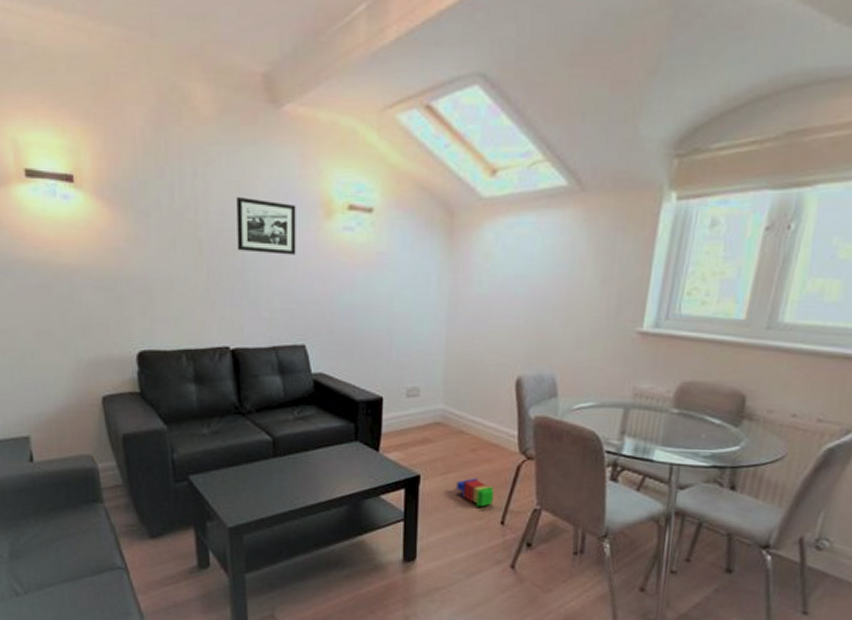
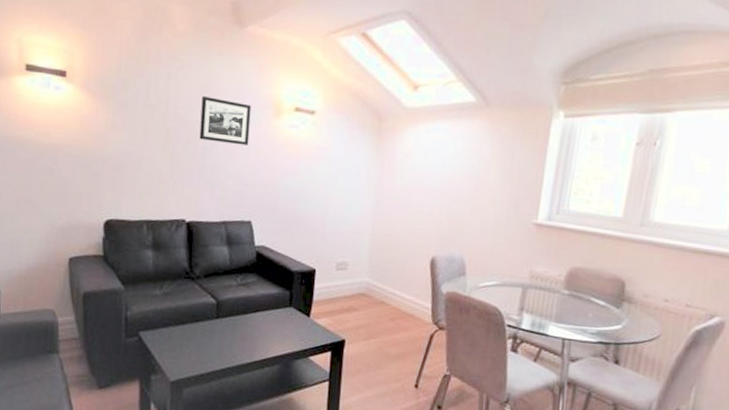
stacking toy: present [456,478,494,507] -> none [376,344,409,371]

